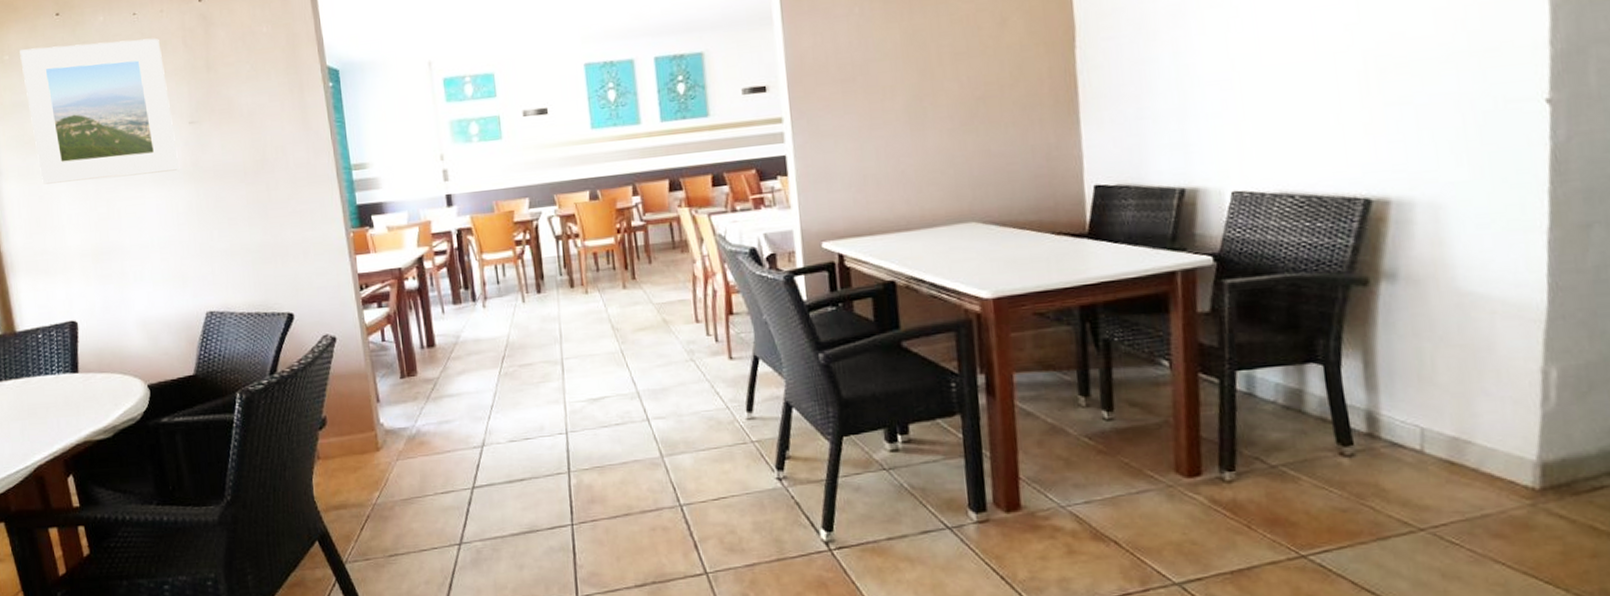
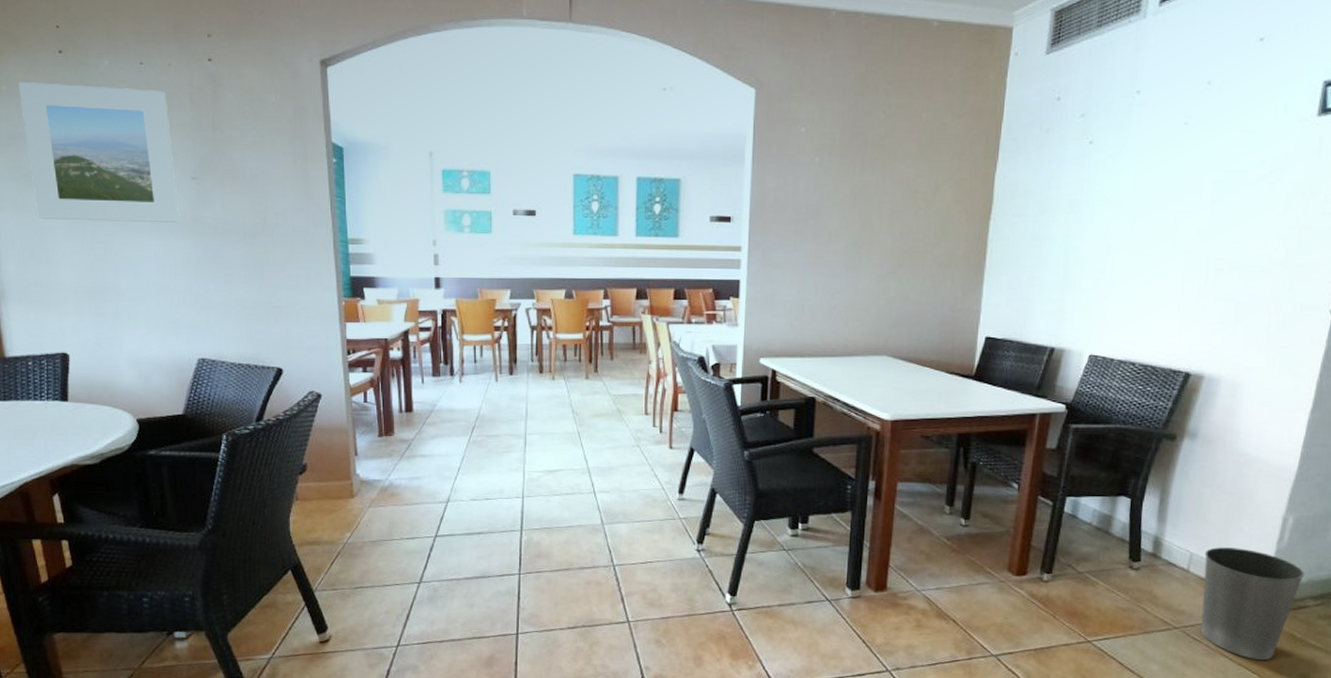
waste basket: none [1440,415,1592,565] -> present [1200,547,1305,660]

